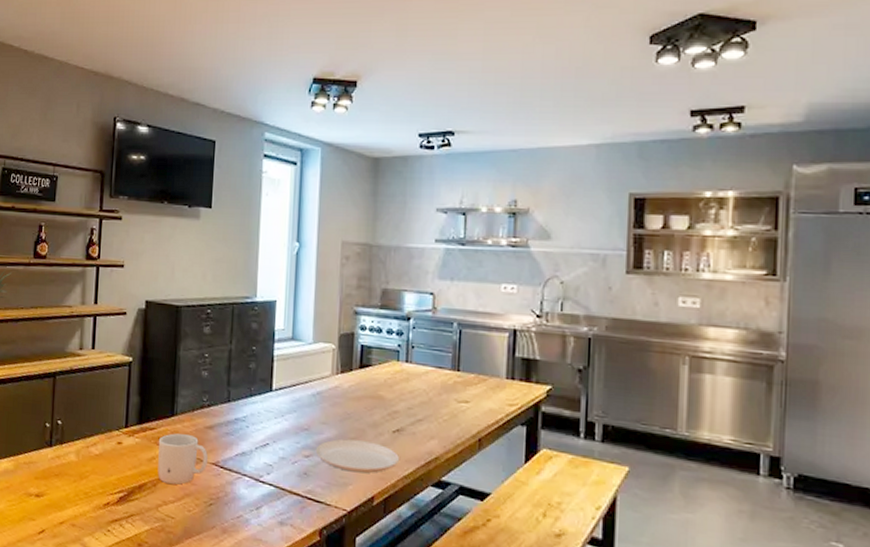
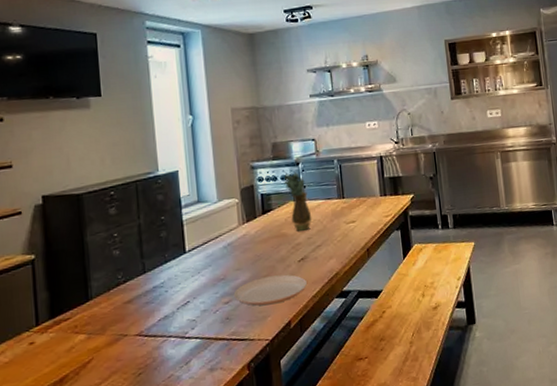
mug: present [157,433,208,485] -> none [75,314,131,368]
vase: none [389,324,417,398] -> present [283,171,312,231]

